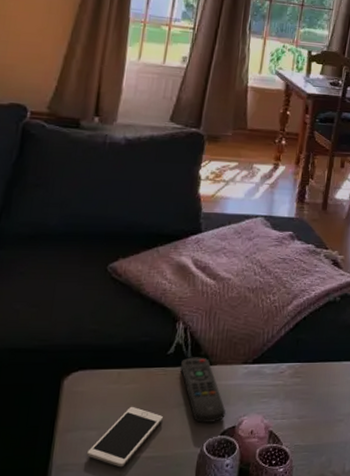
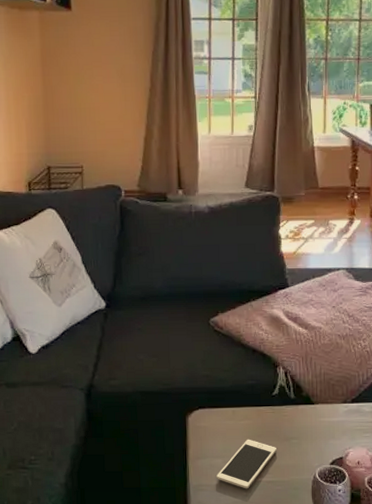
remote control: present [181,357,226,423] -> none [286,397,332,454]

